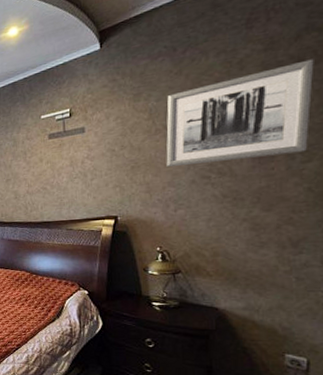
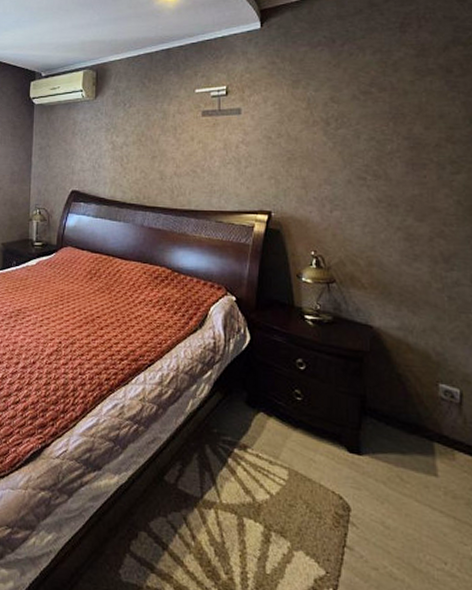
wall art: present [166,59,314,167] -> none [323,71,461,163]

